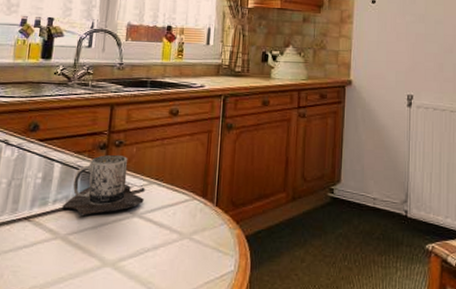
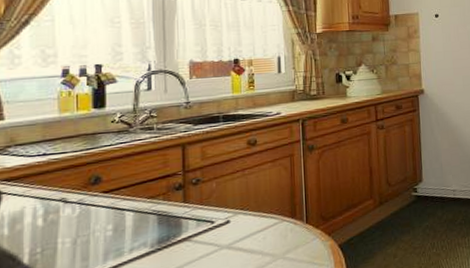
mug: present [62,155,144,217] -> none [141,192,231,260]

